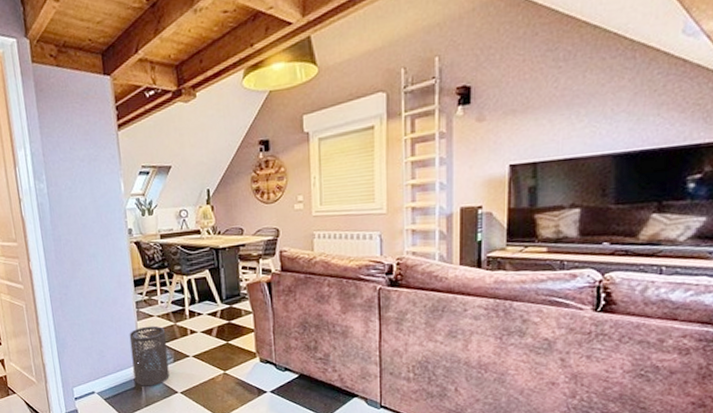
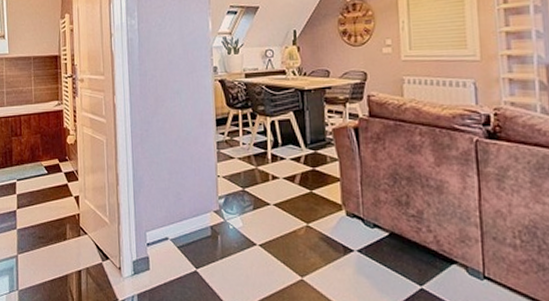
trash can: present [129,325,170,386] -> none [208,168,248,236]

